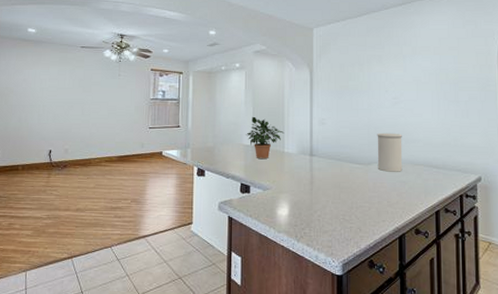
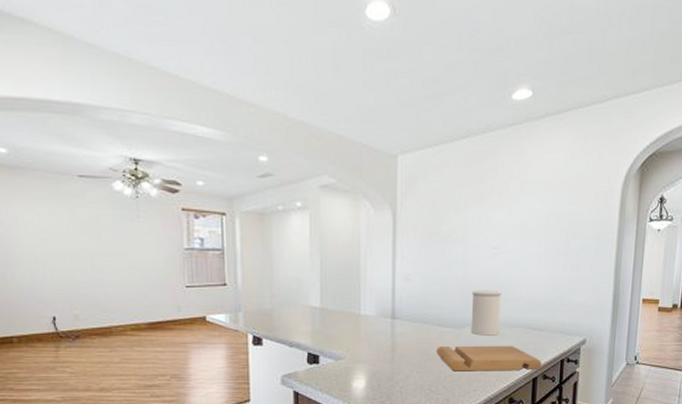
potted plant: present [245,116,284,160] -> none [311,271,360,324]
cutting board: none [348,180,443,205] -> present [436,345,542,372]

